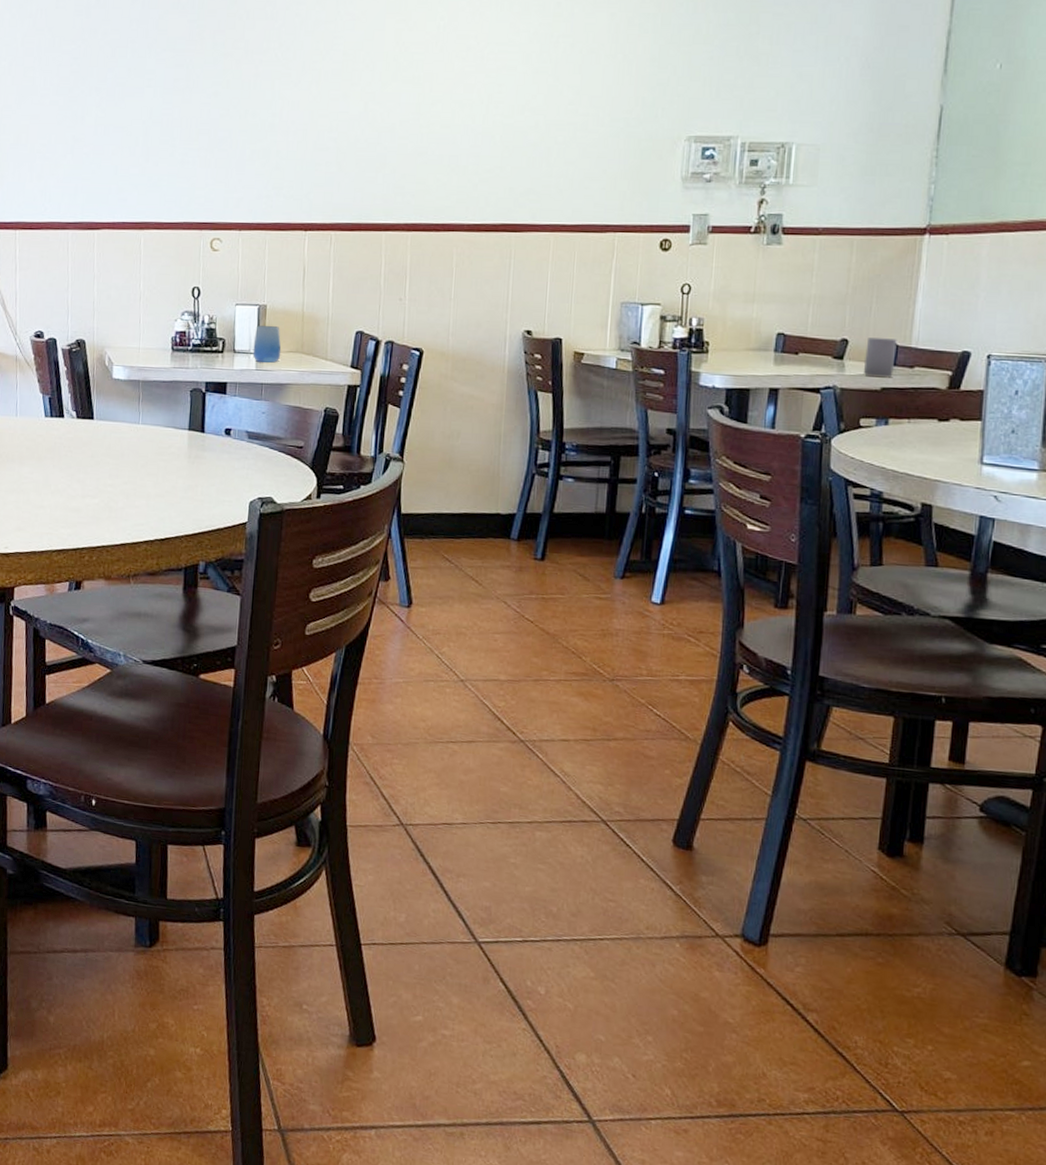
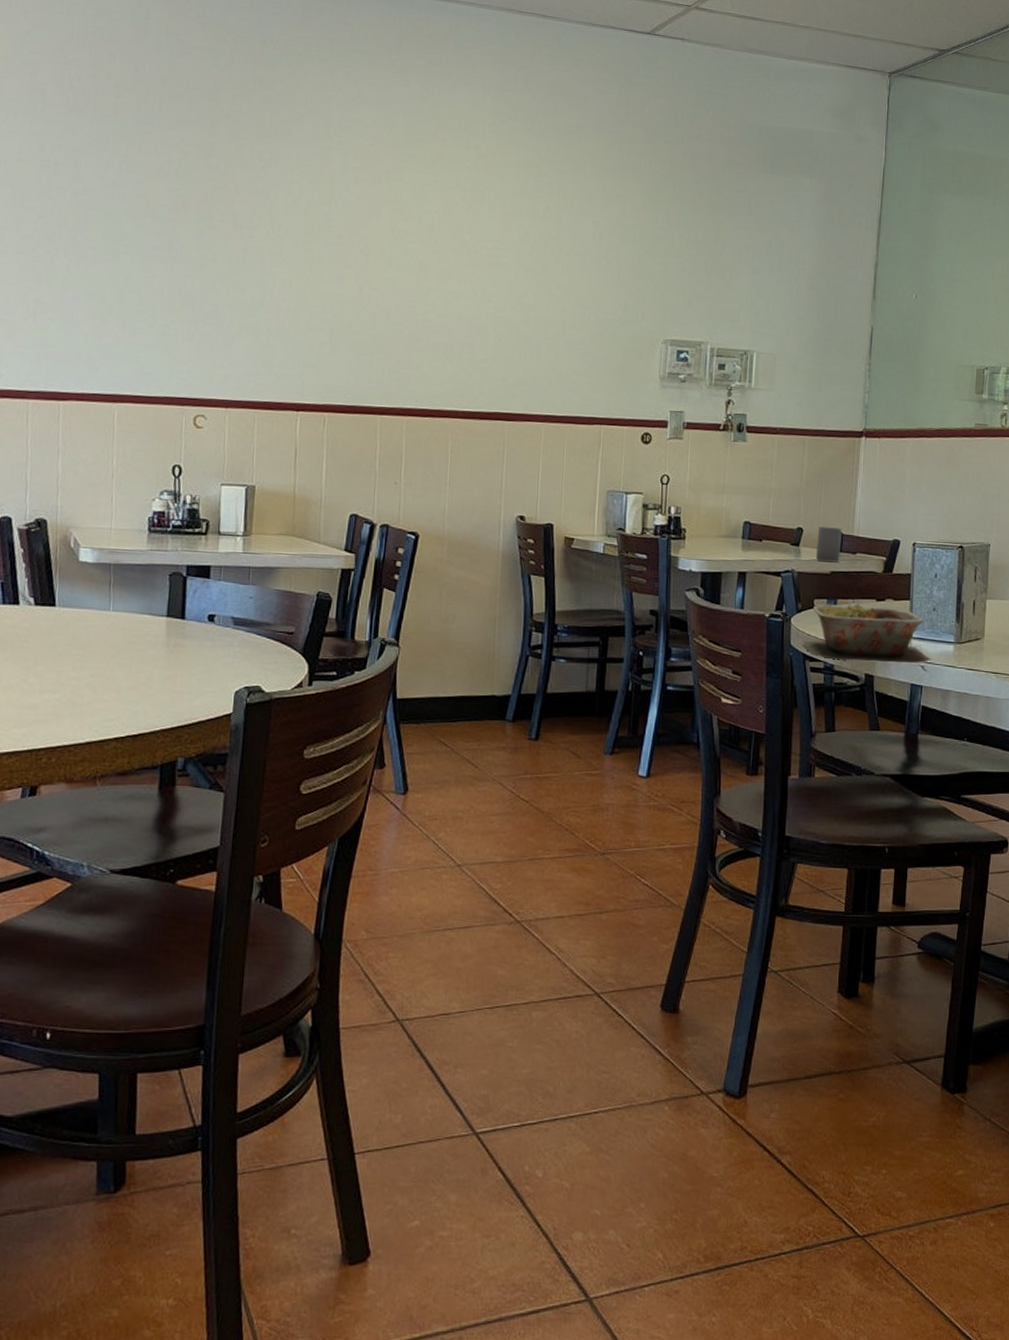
cup: present [252,325,282,363] -> none [239,506,271,546]
takeout container: none [845,424,1008,494] -> present [802,603,931,664]

